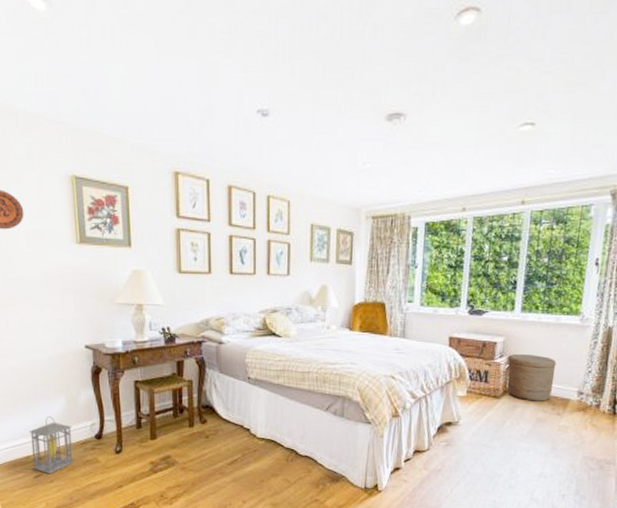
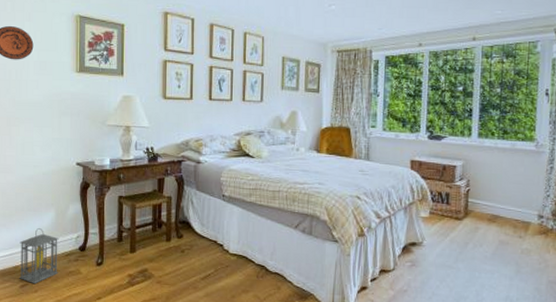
woven basket: present [506,354,557,401] -> none [467,178,515,224]

